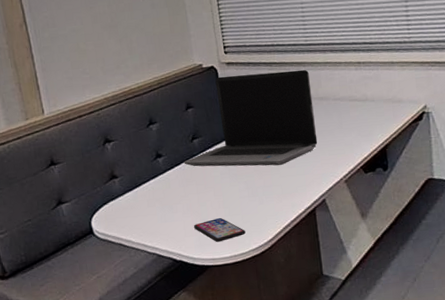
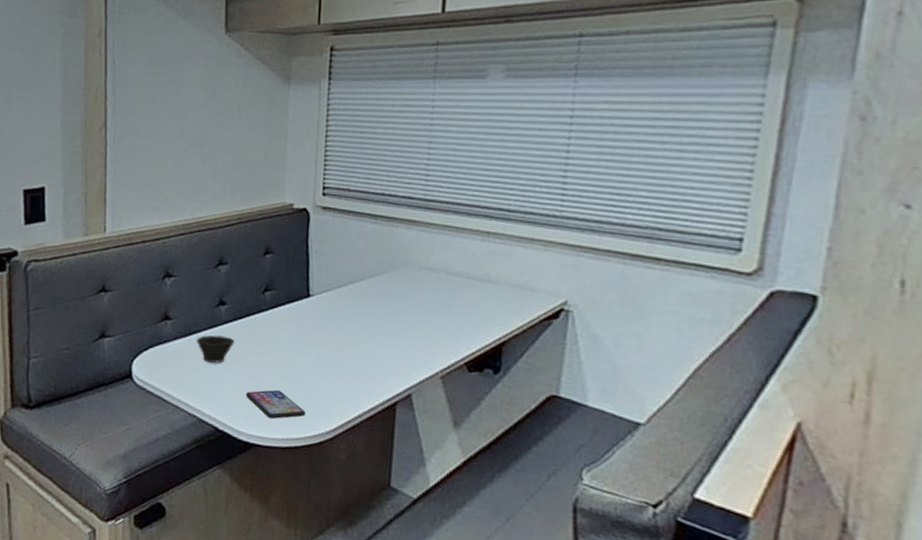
cup: none [143,182,176,207] -> present [197,335,235,363]
laptop computer: present [184,69,318,167] -> none [249,222,421,342]

